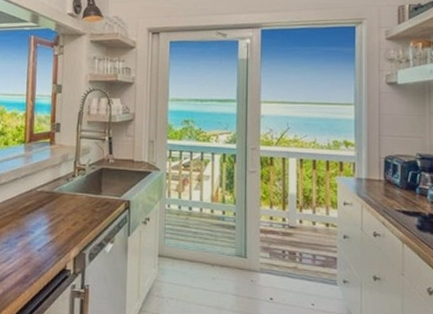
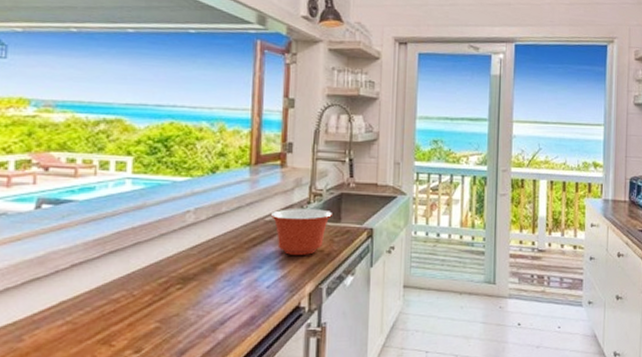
mixing bowl: none [41,181,95,223] -> present [270,209,333,255]

